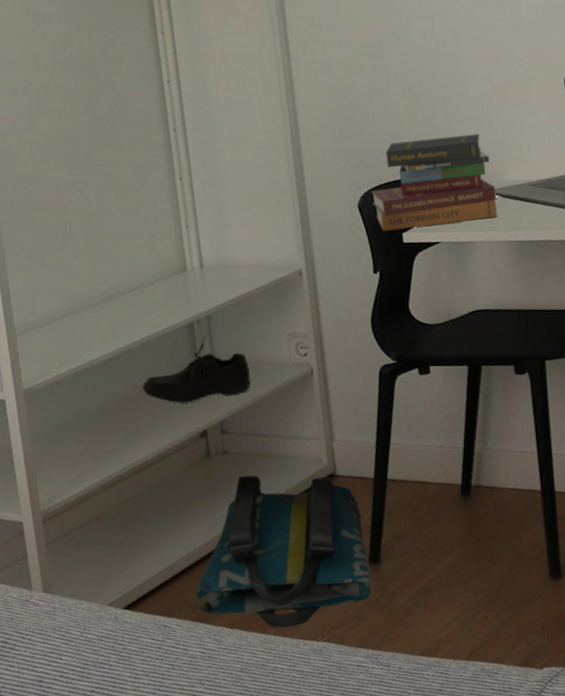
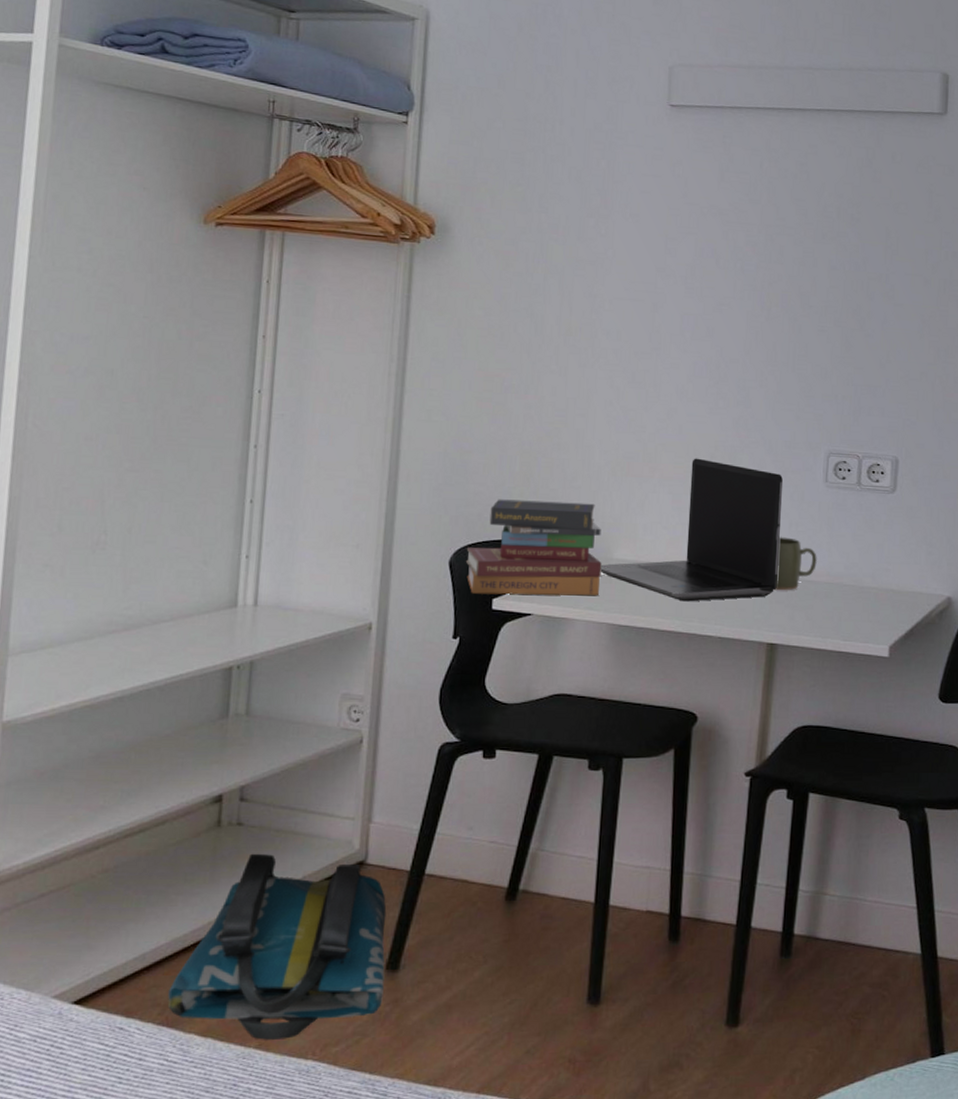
arctic: present [142,334,251,404] -> none [154,683,289,760]

